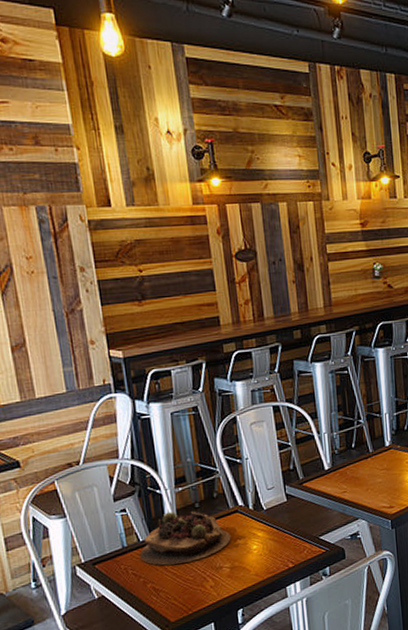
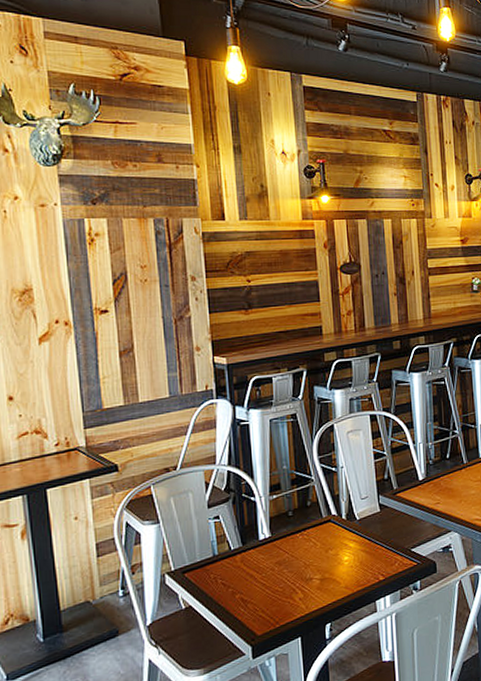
succulent plant: present [139,511,231,566] -> none [229,519,323,576]

